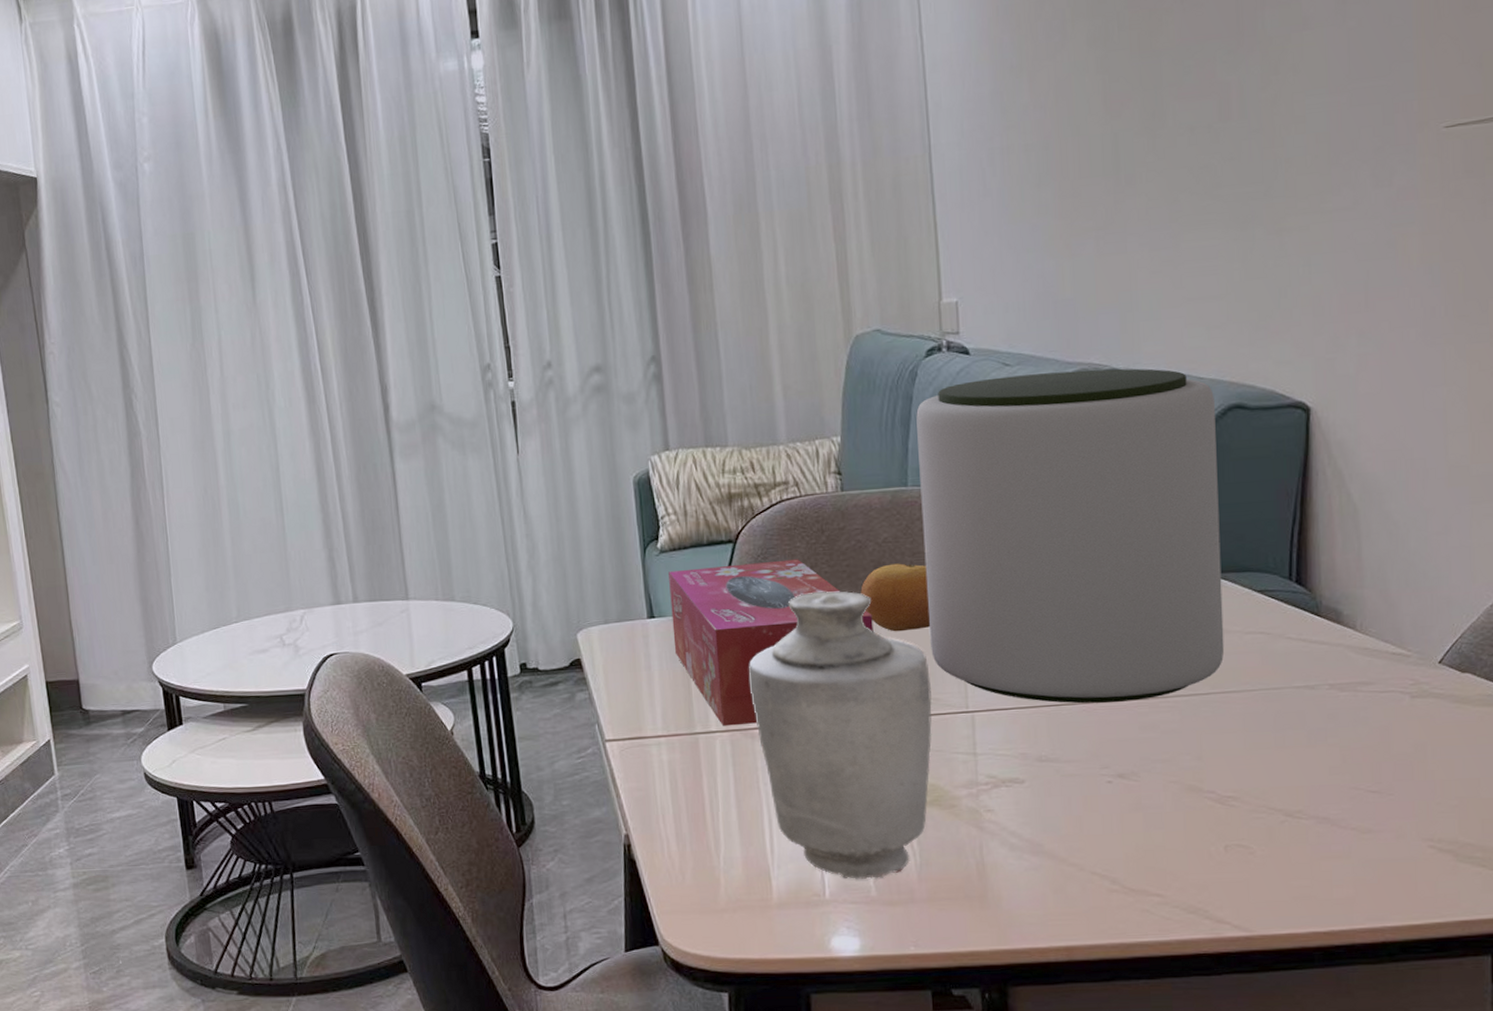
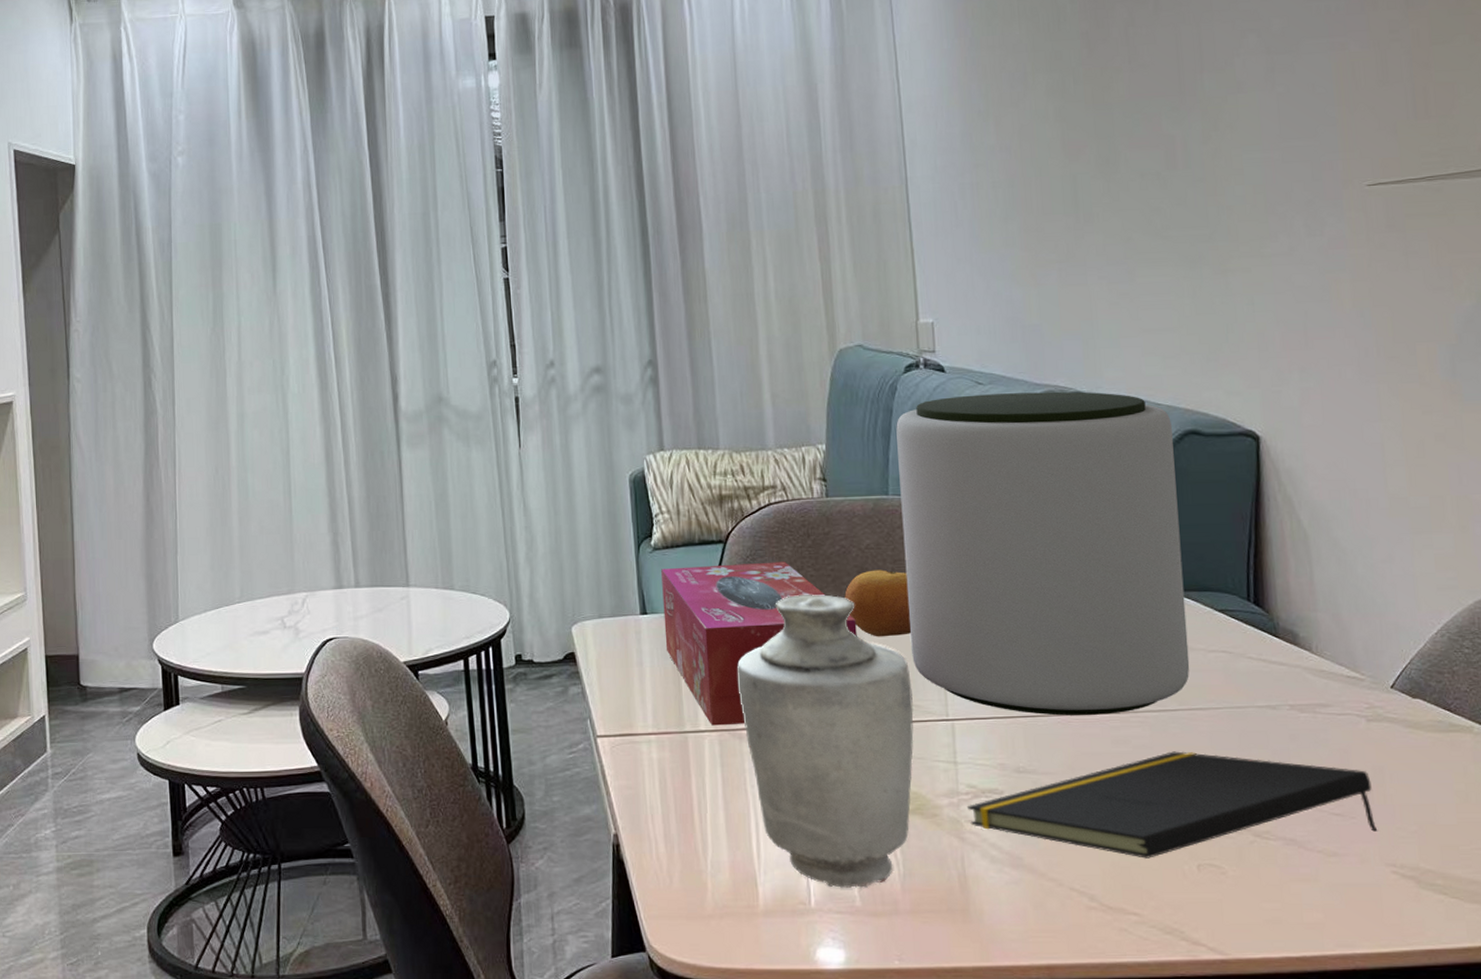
notepad: none [986,734,1416,841] -> present [966,751,1378,859]

